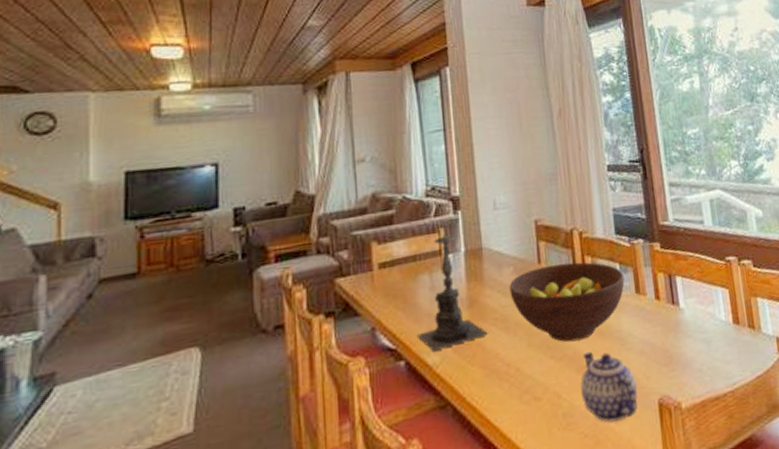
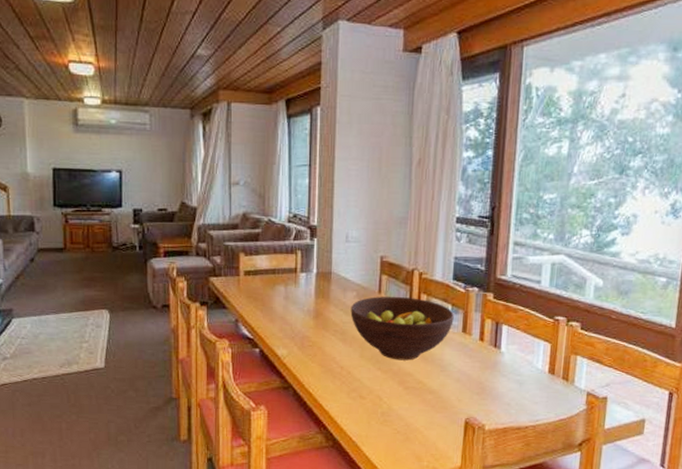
candle holder: present [418,225,488,352] -> none [271,248,328,347]
teapot: present [581,351,638,423] -> none [400,370,448,427]

